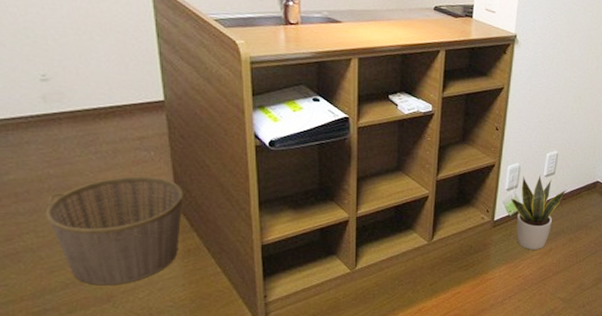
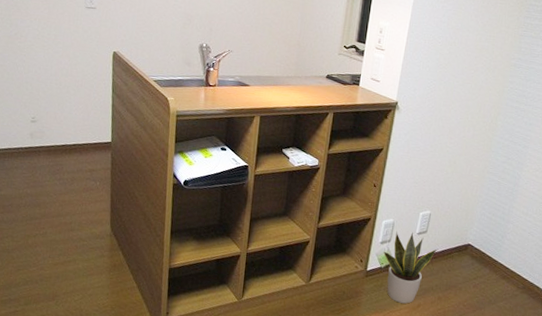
basket: present [45,176,184,286] -> none [20,200,117,287]

